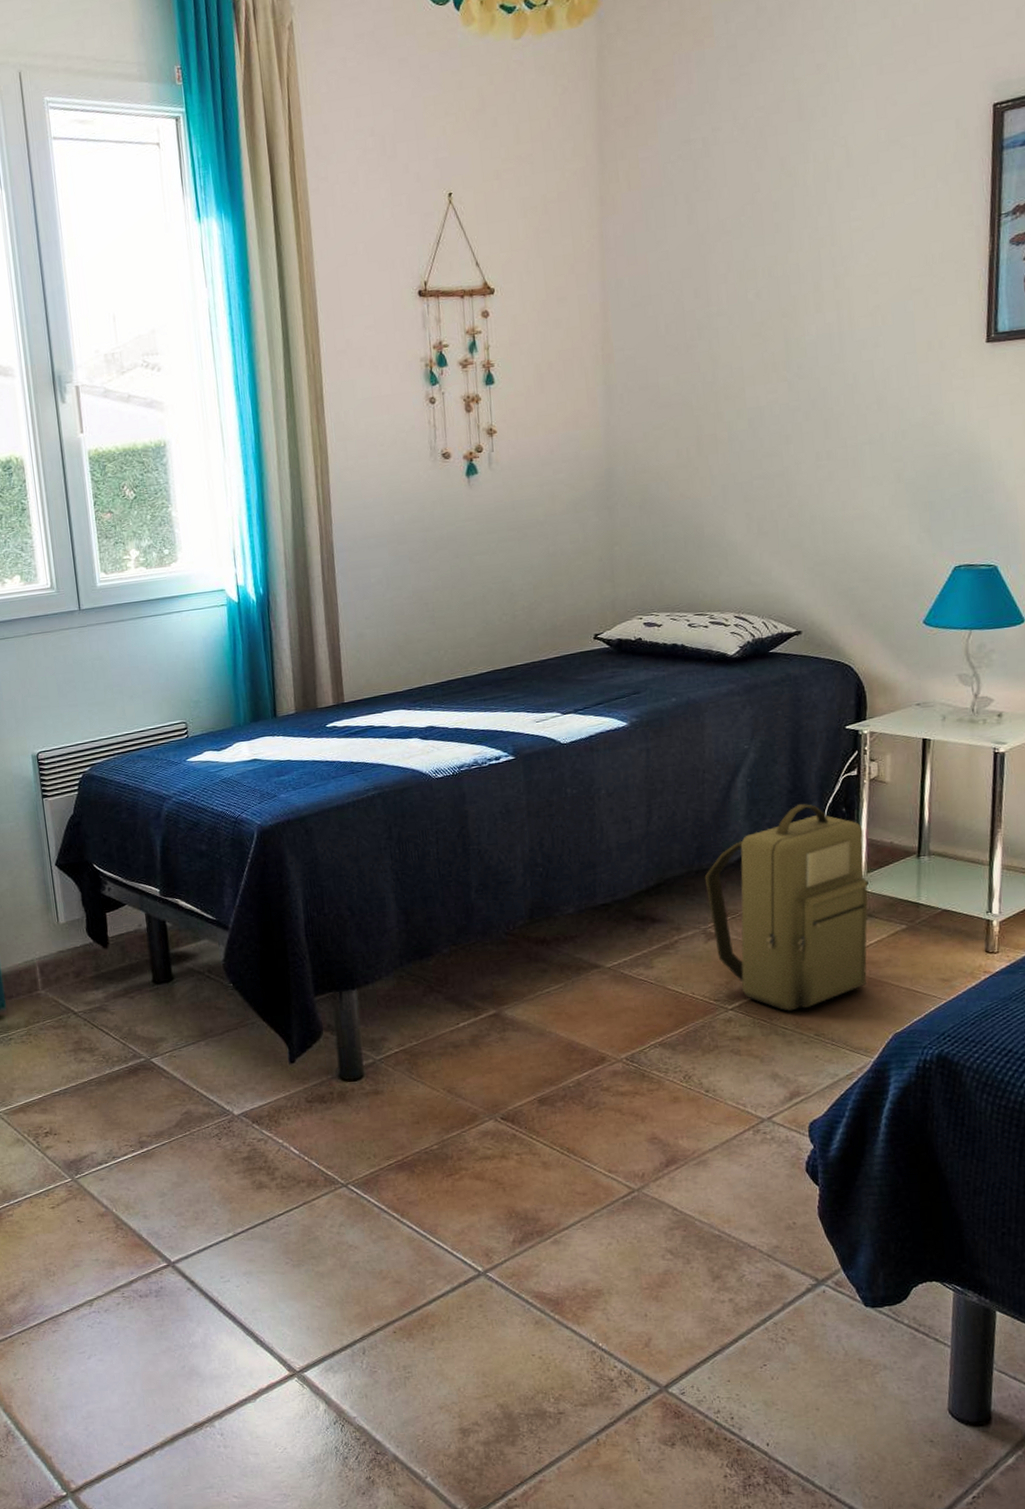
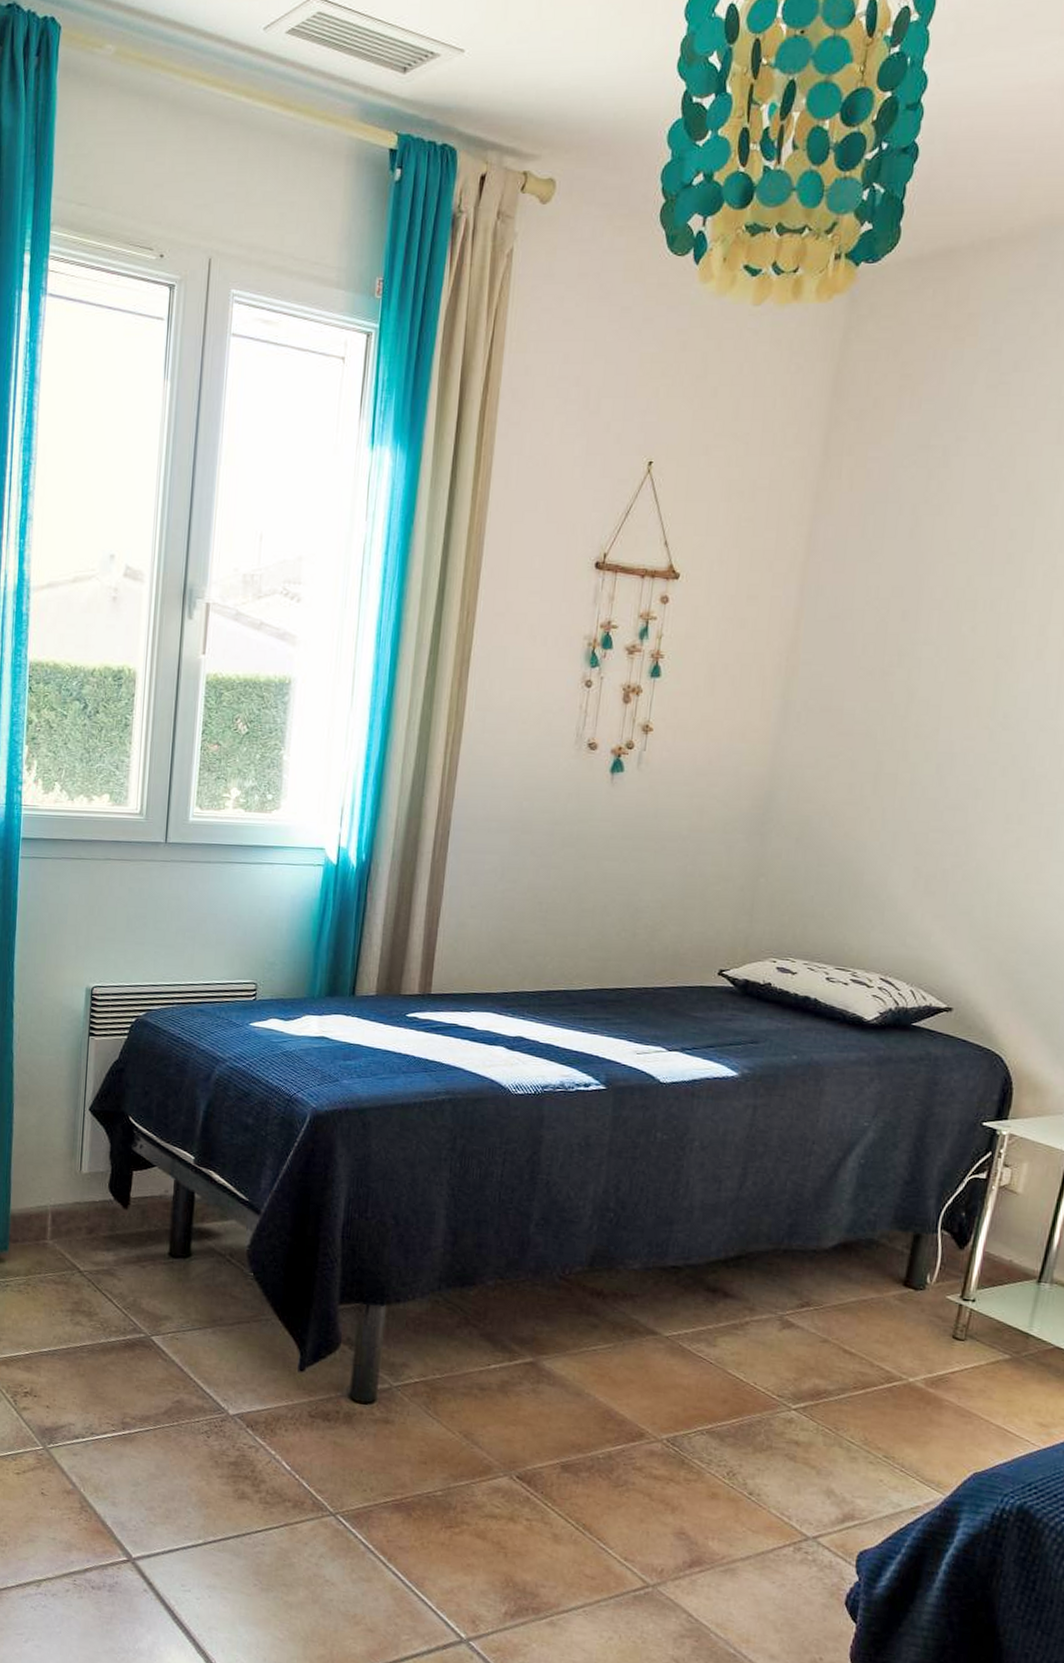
backpack: present [704,804,868,1011] -> none [790,1199,982,1425]

